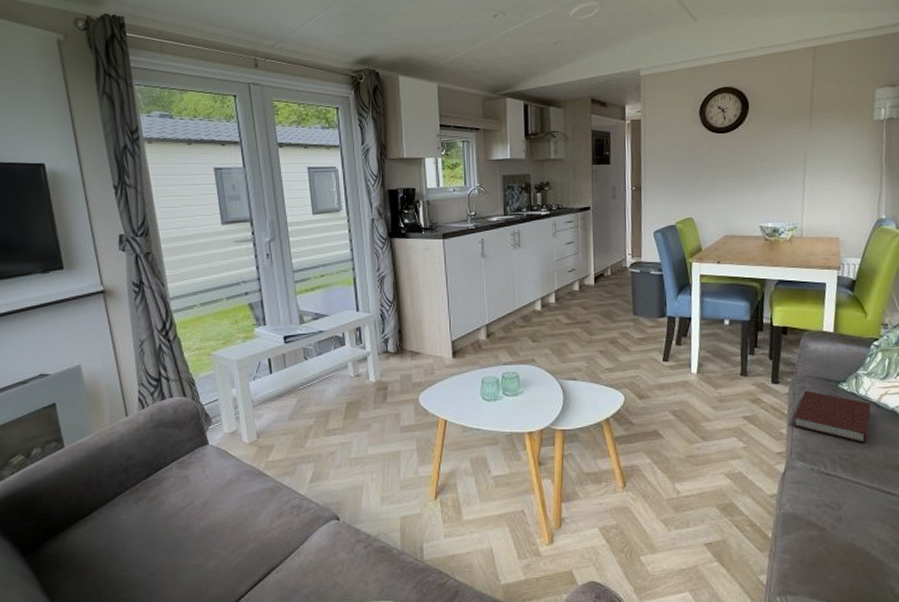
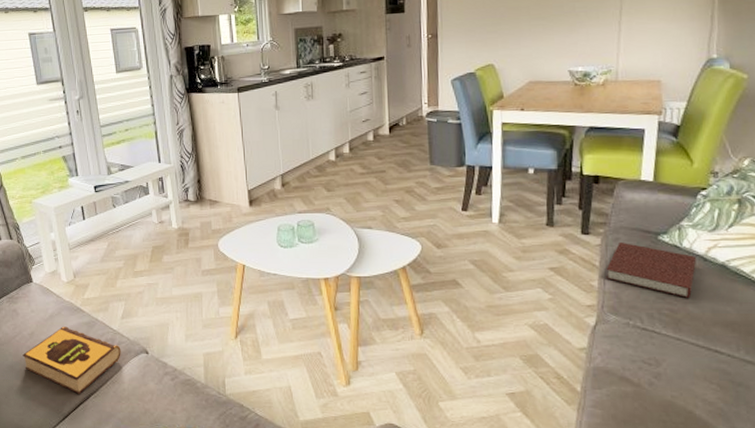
hardback book: none [193,493,309,569] -> present [22,326,121,394]

